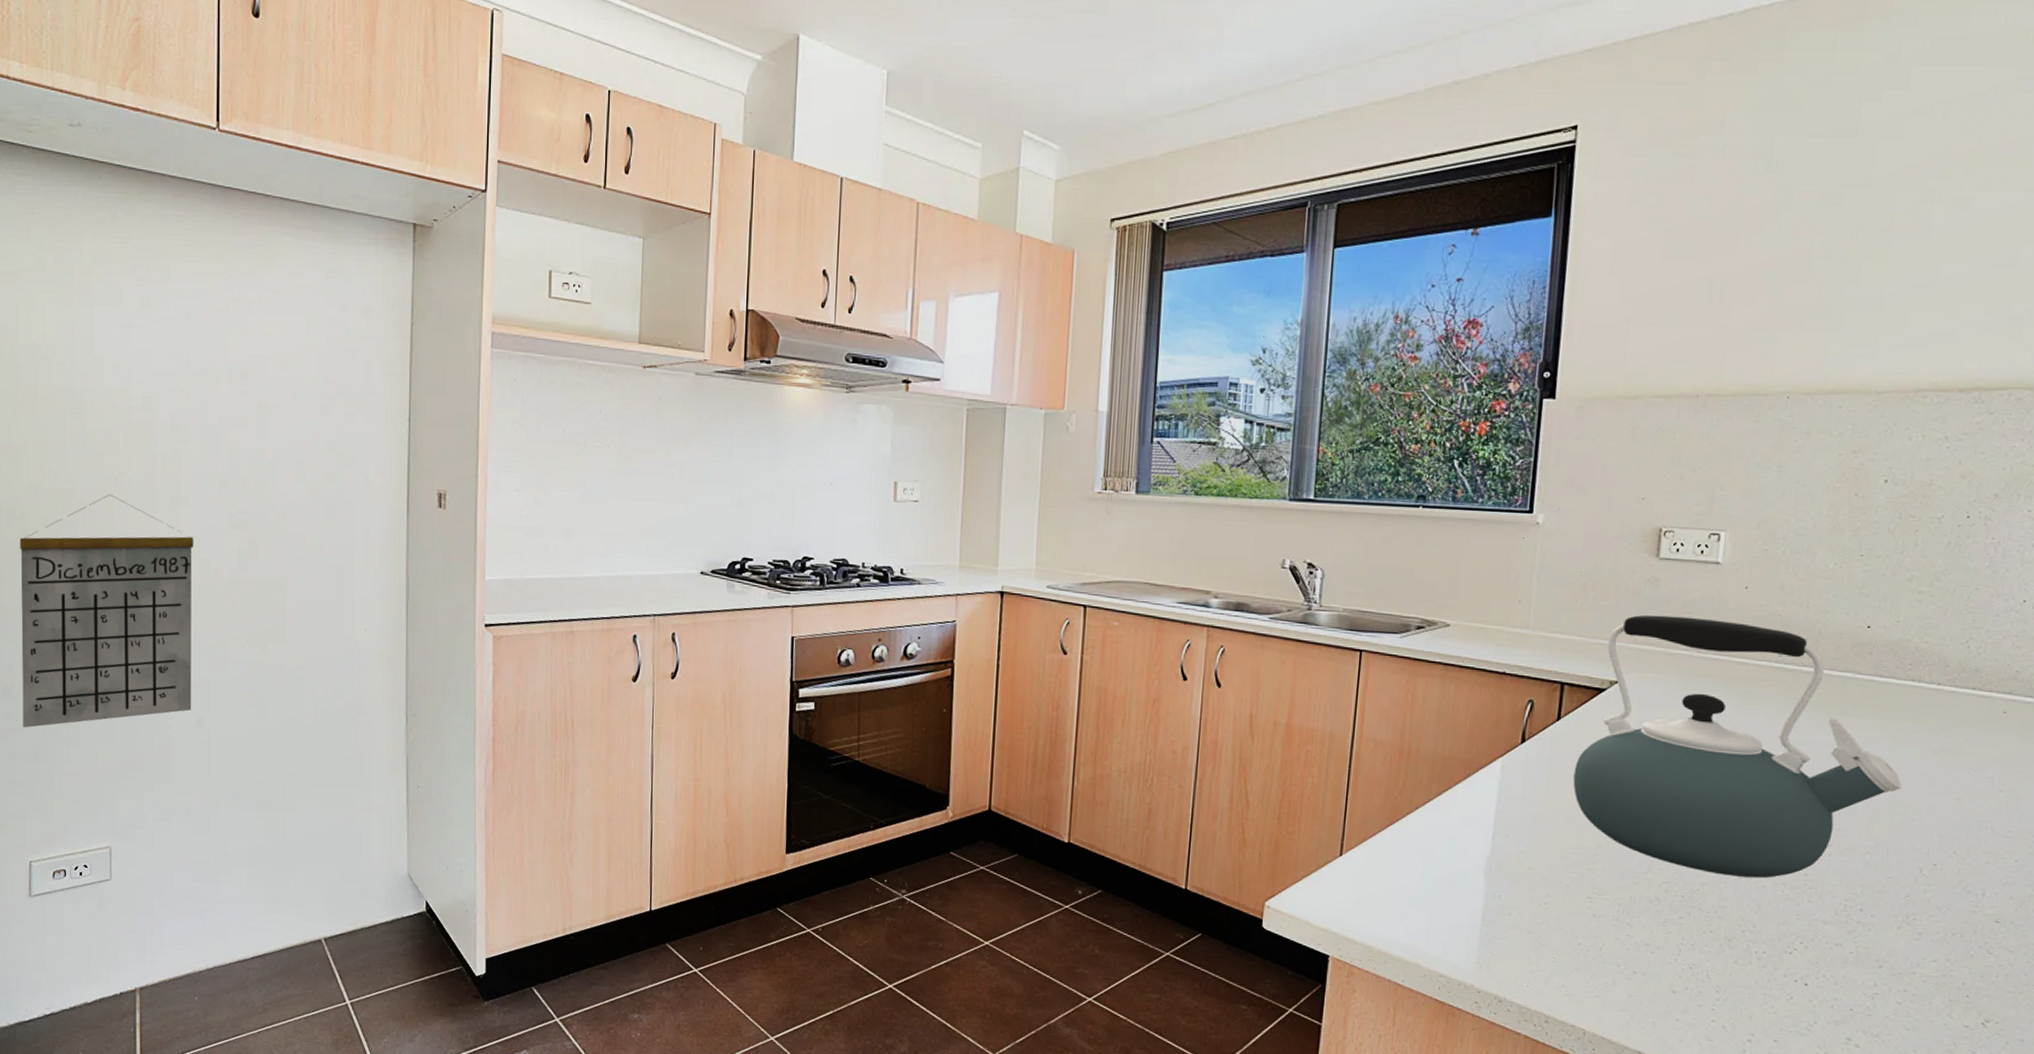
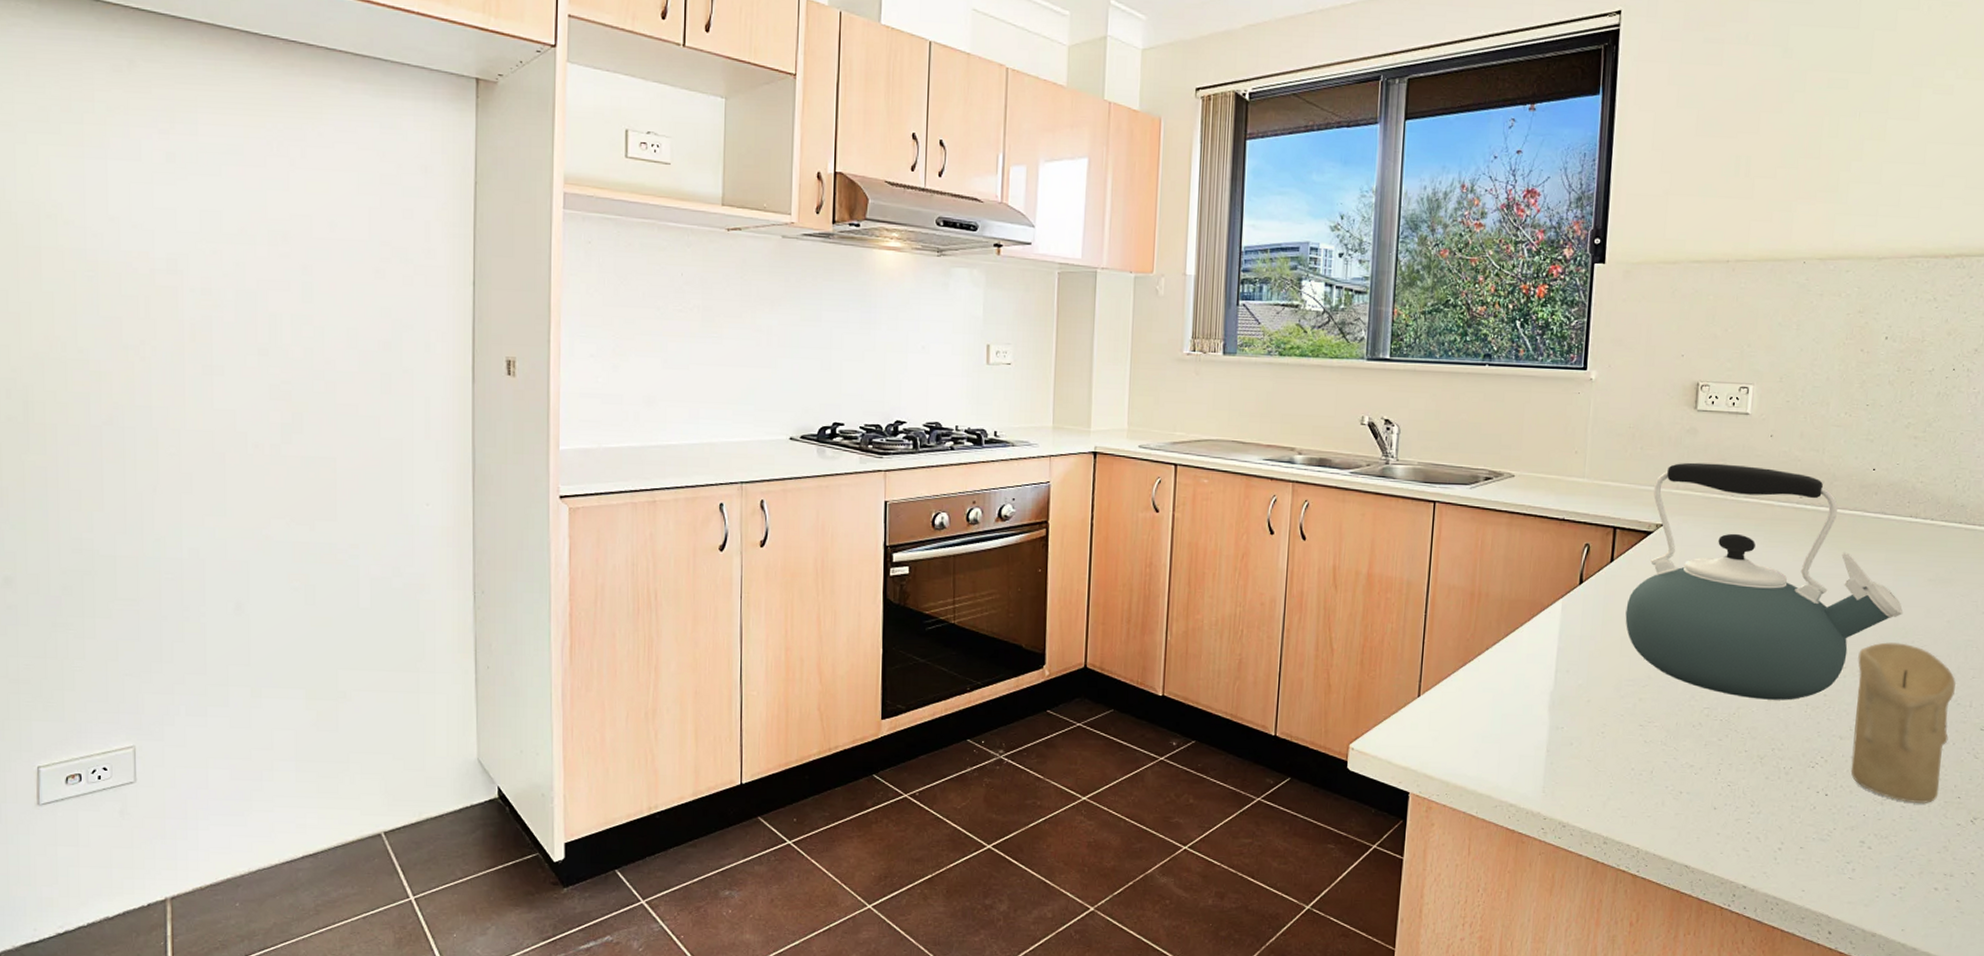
calendar: present [20,494,194,728] -> none [22,364,229,621]
candle: none [1835,819,1965,1001] -> present [1850,642,1956,804]

